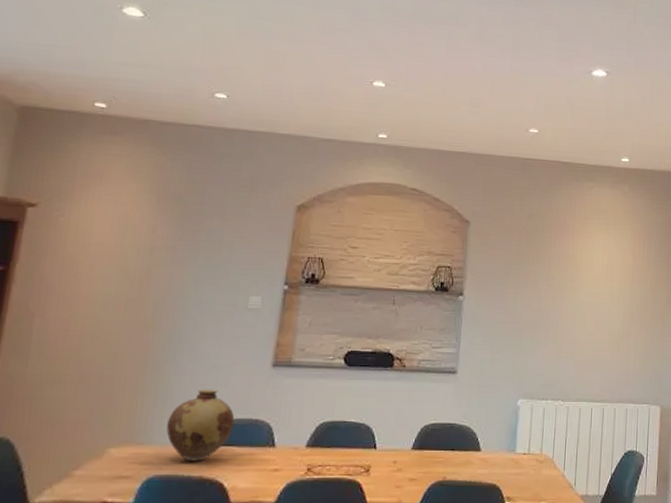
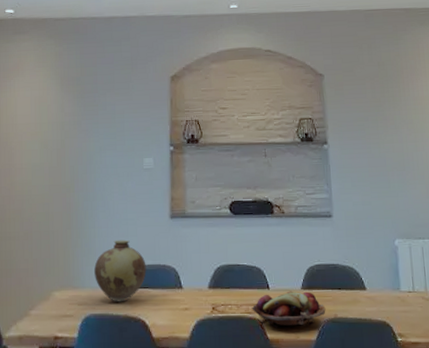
fruit basket: none [353,451,435,491] -> present [251,291,326,328]

